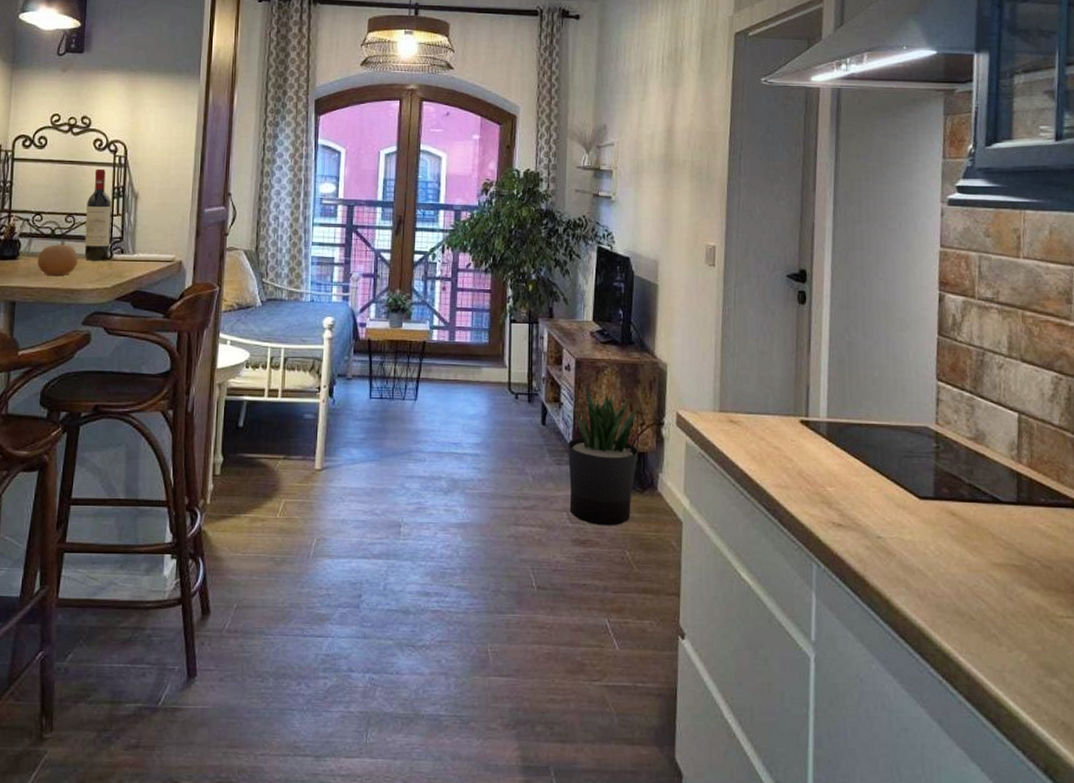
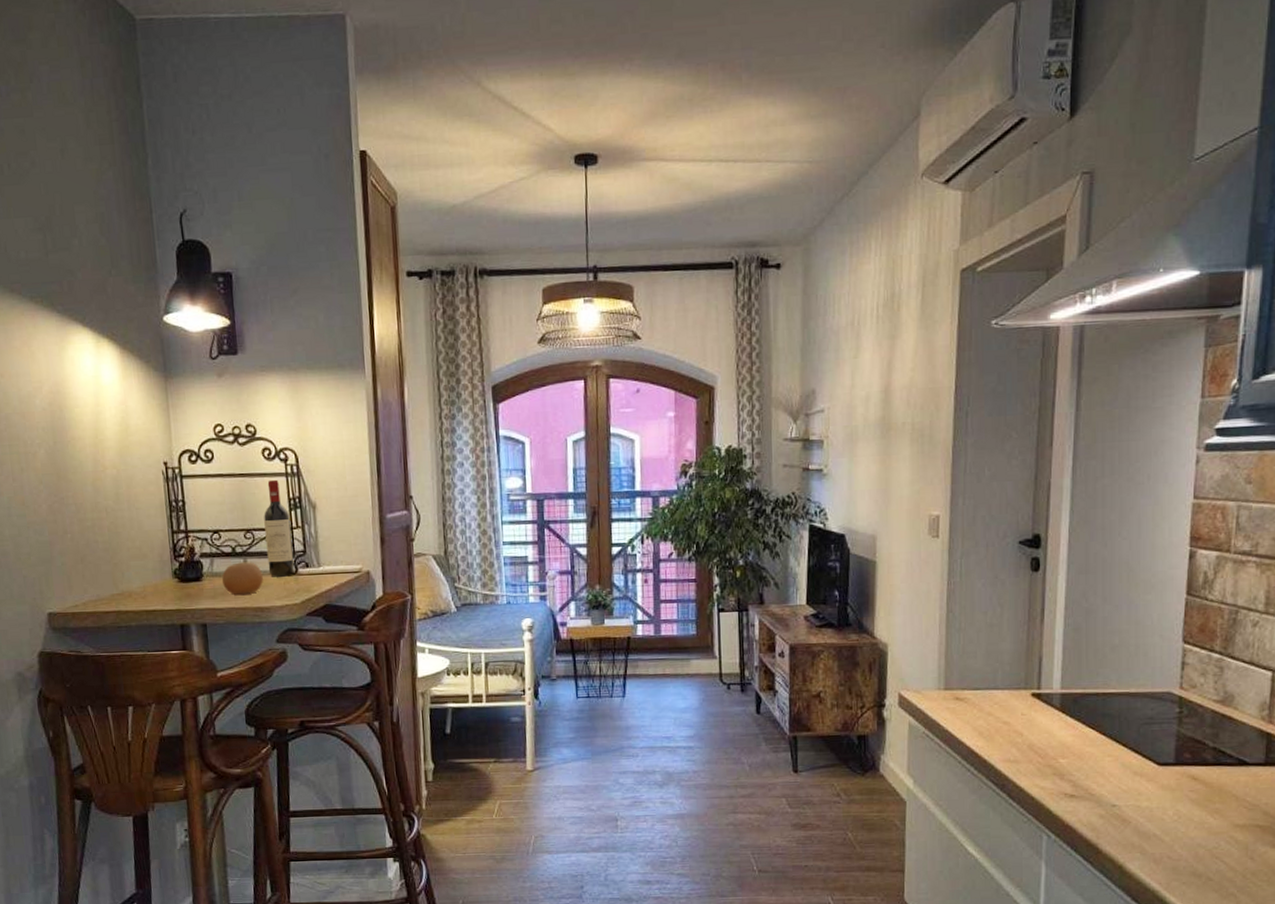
planter: present [568,384,639,526] -> none [785,670,859,810]

